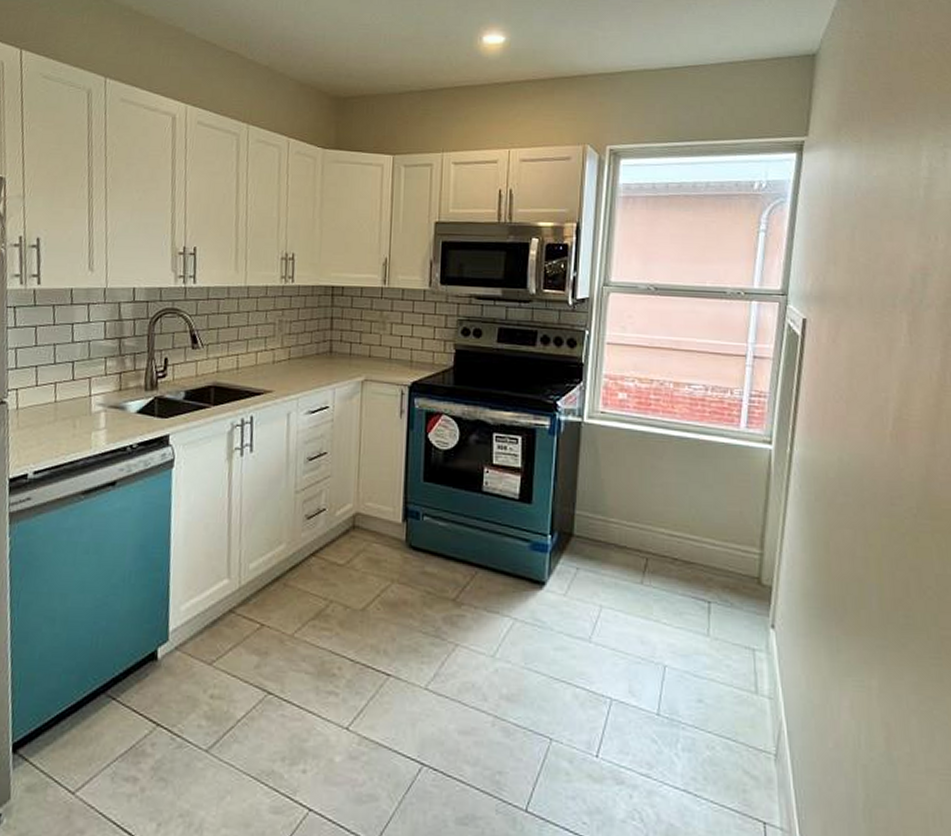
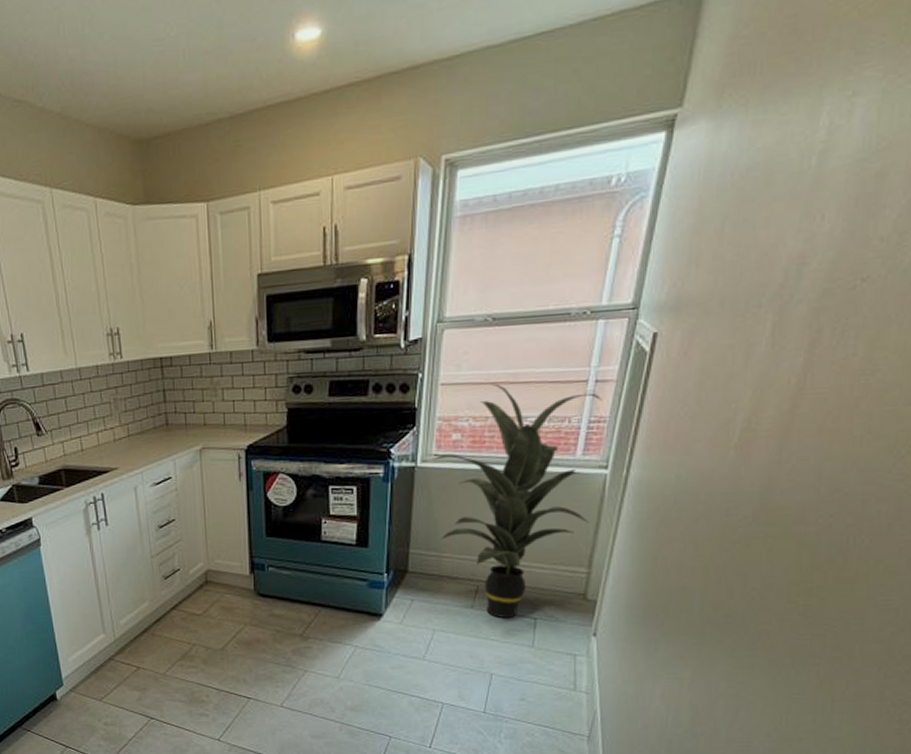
indoor plant: none [599,348,761,598] -> present [433,383,603,618]

